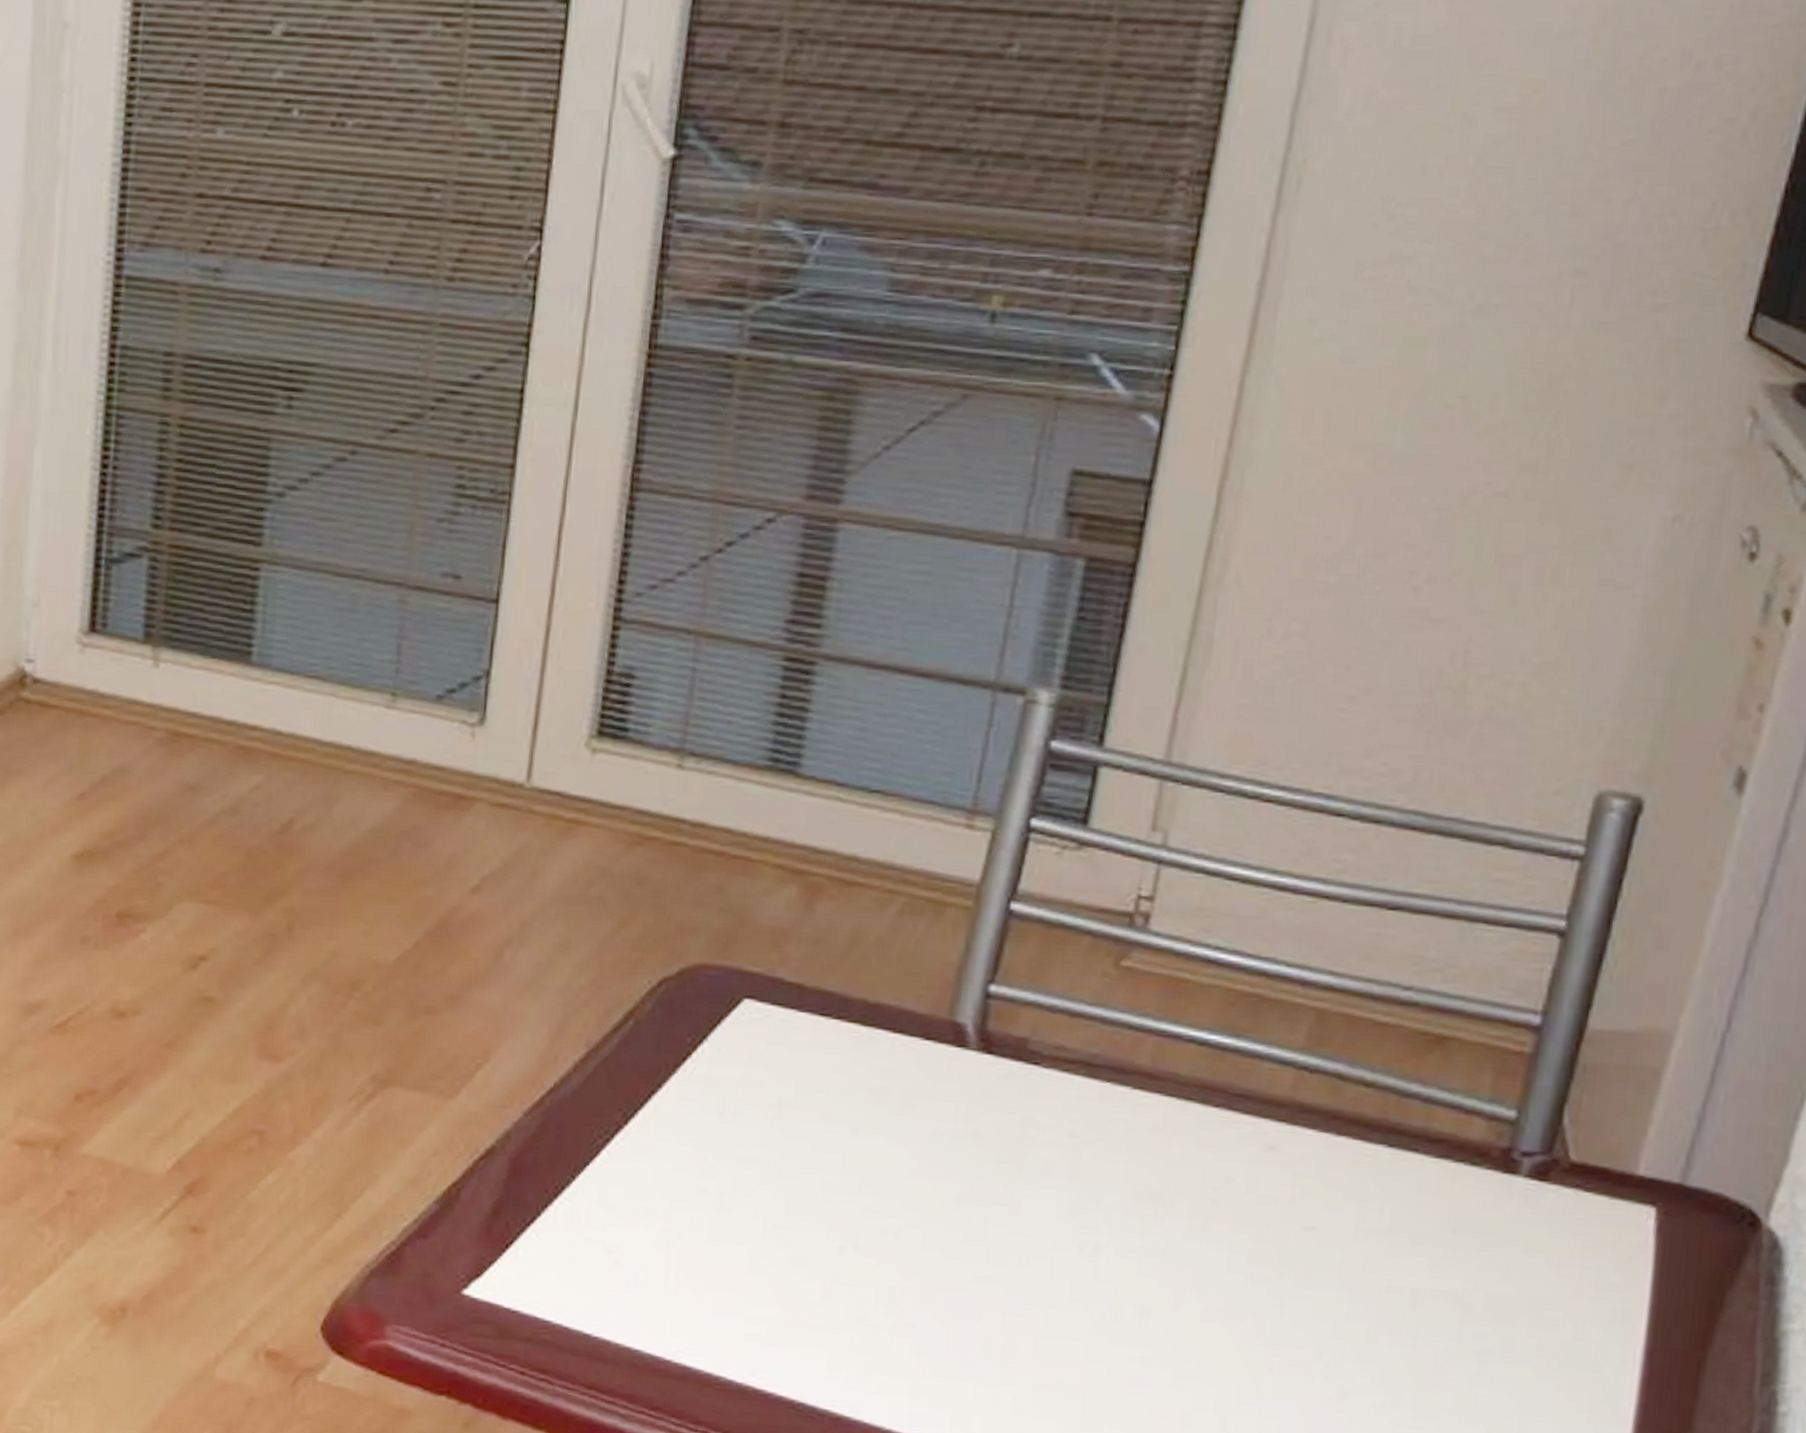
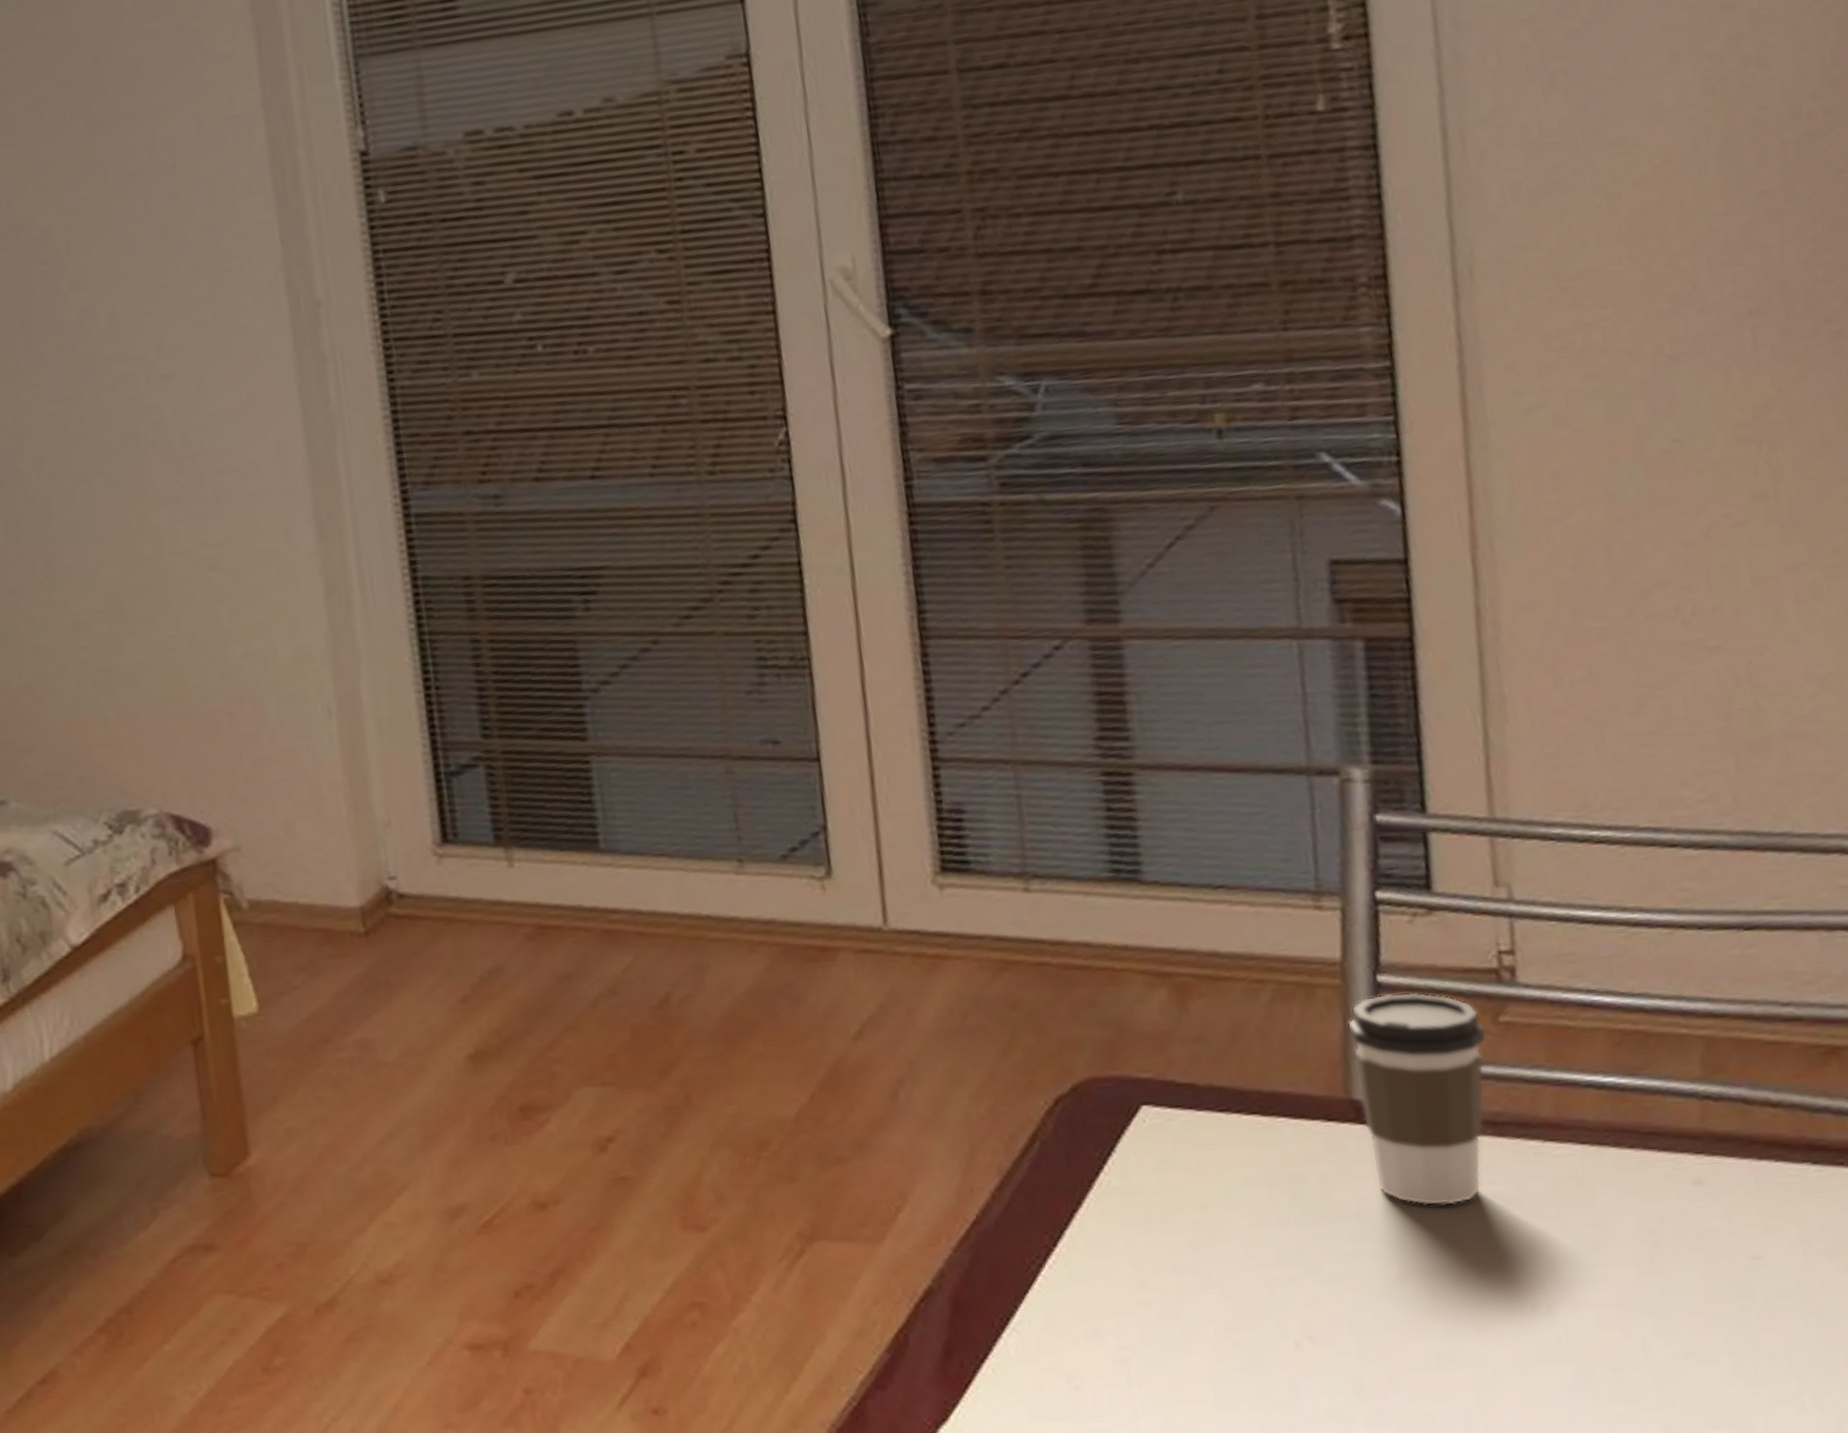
coffee cup: none [958,922,1105,1138] -> present [1347,992,1487,1206]

